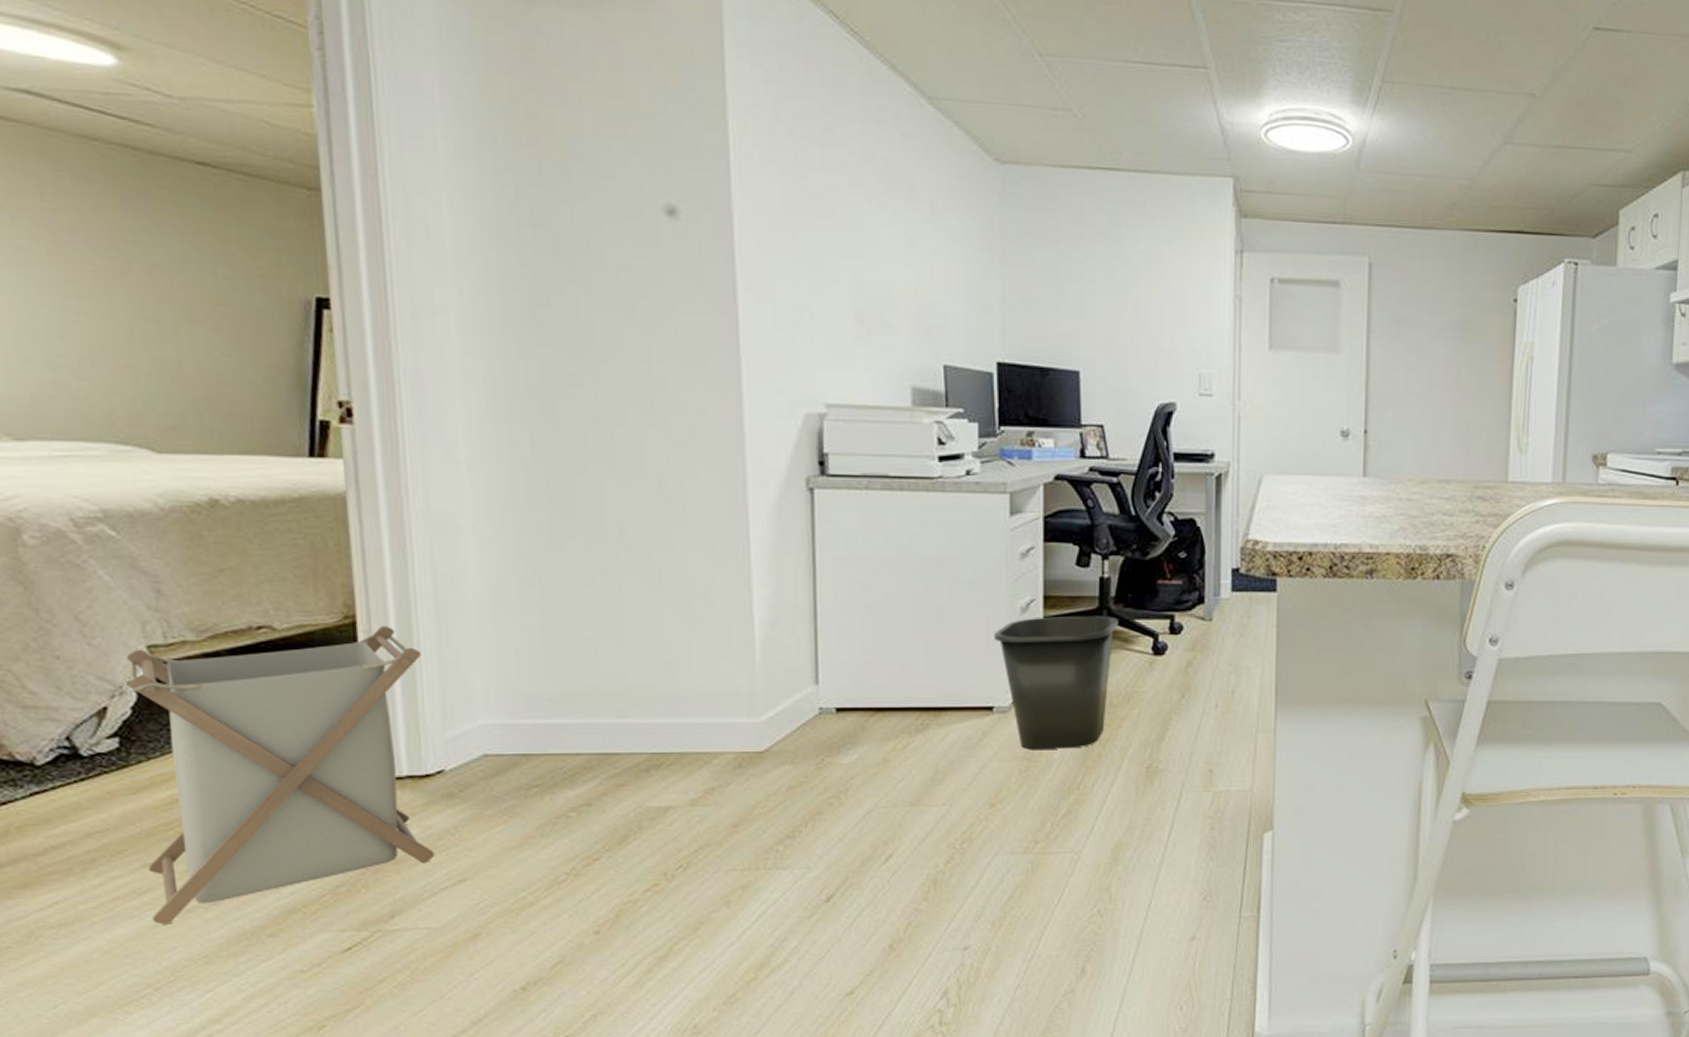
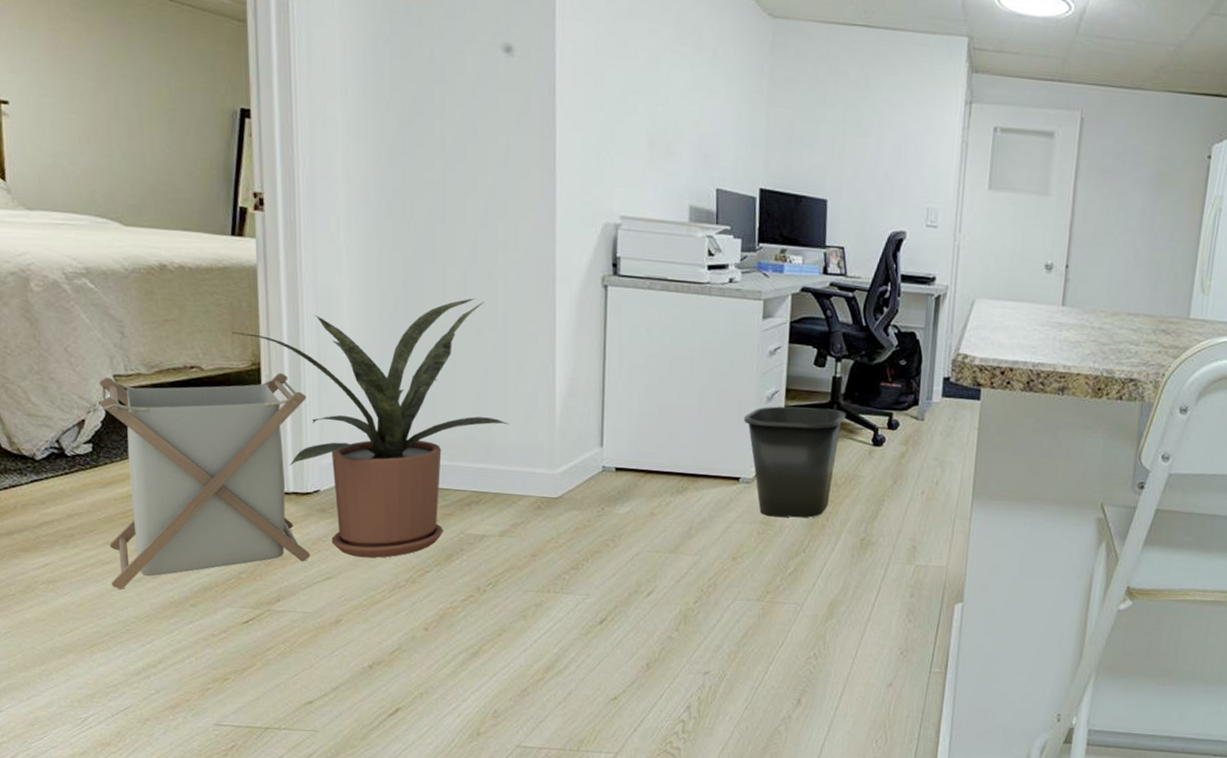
house plant: none [315,515,694,851] -> present [232,298,508,558]

